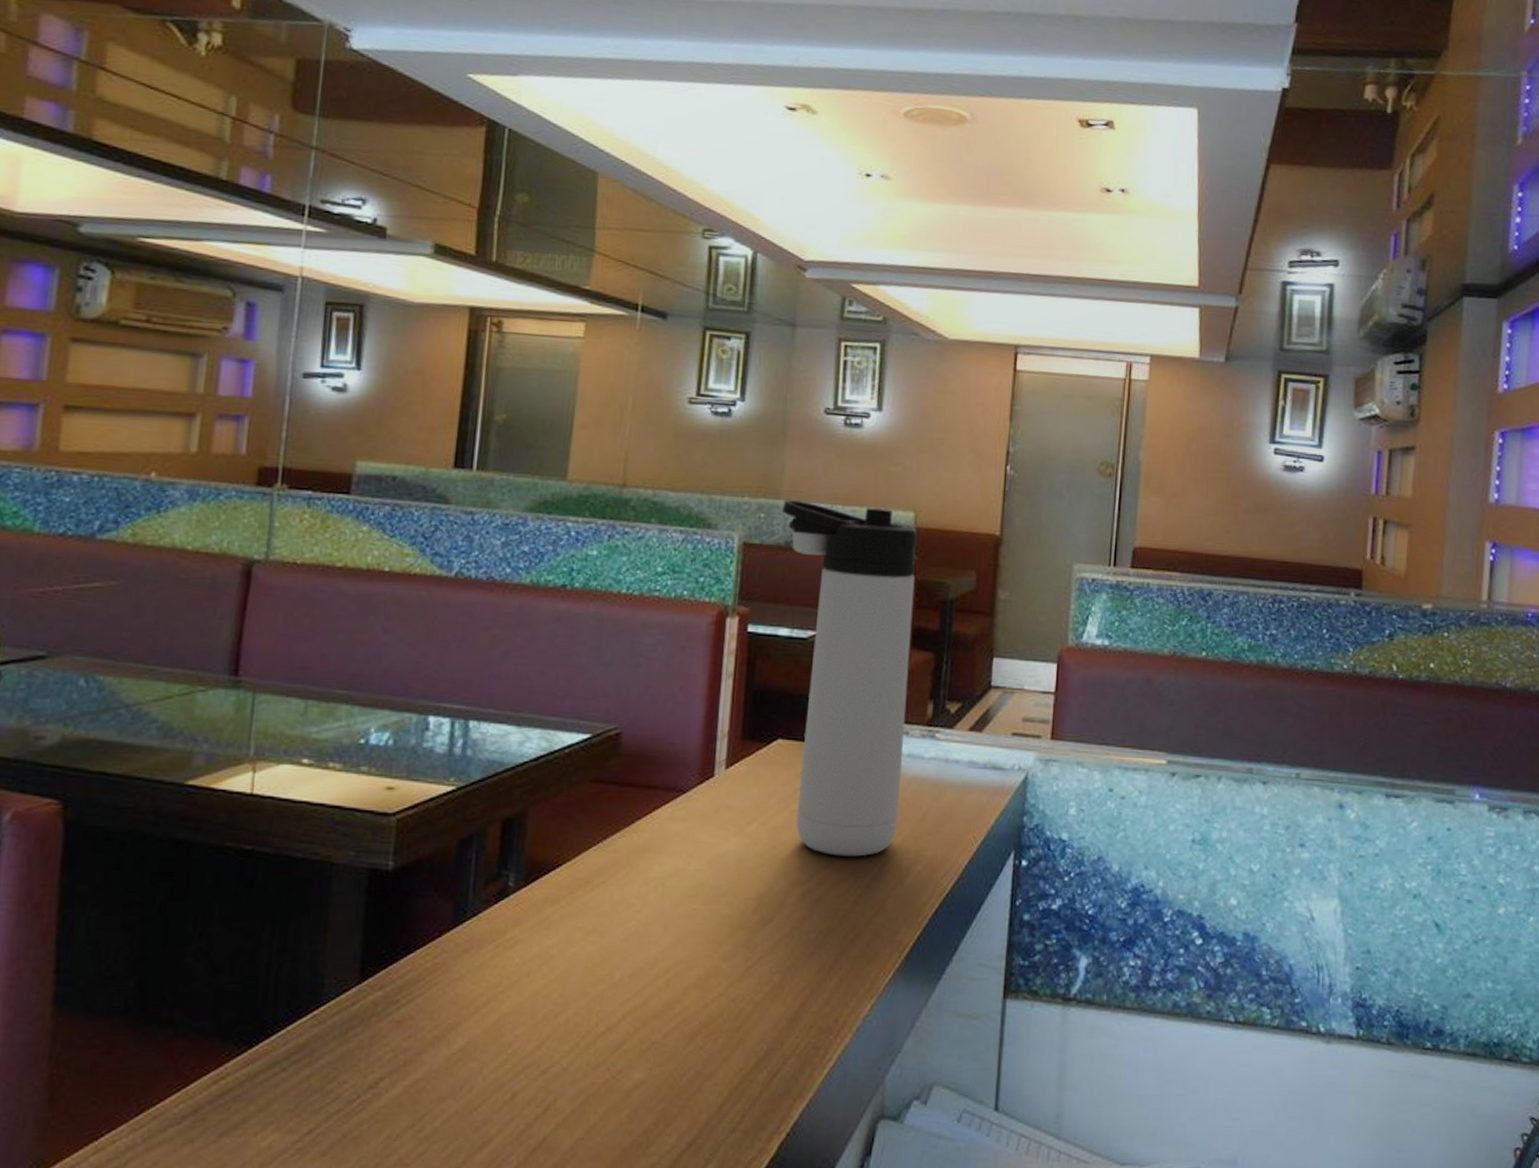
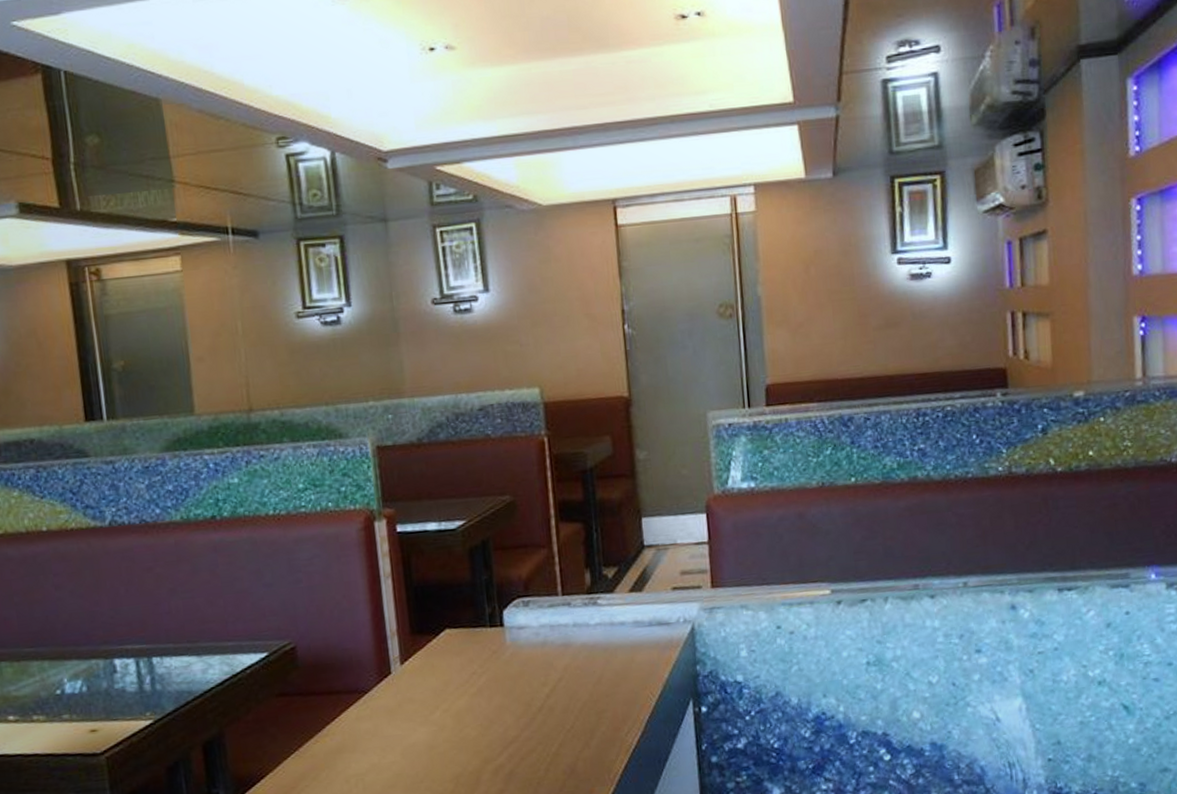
thermos bottle: present [782,499,917,857] -> none [408,389,575,730]

